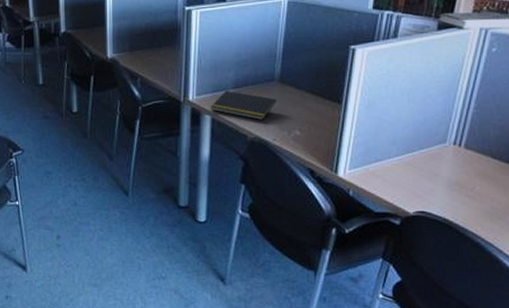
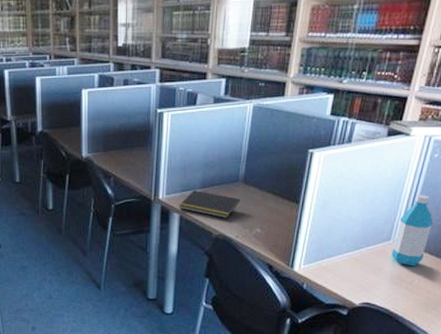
water bottle: none [448,93,495,171] -> present [392,195,434,266]

